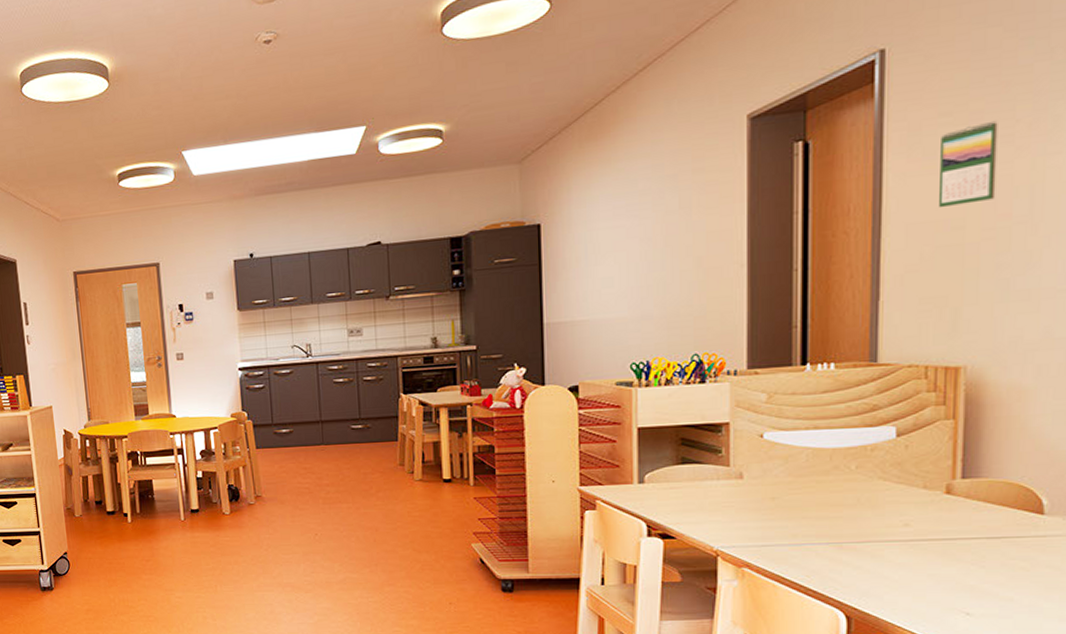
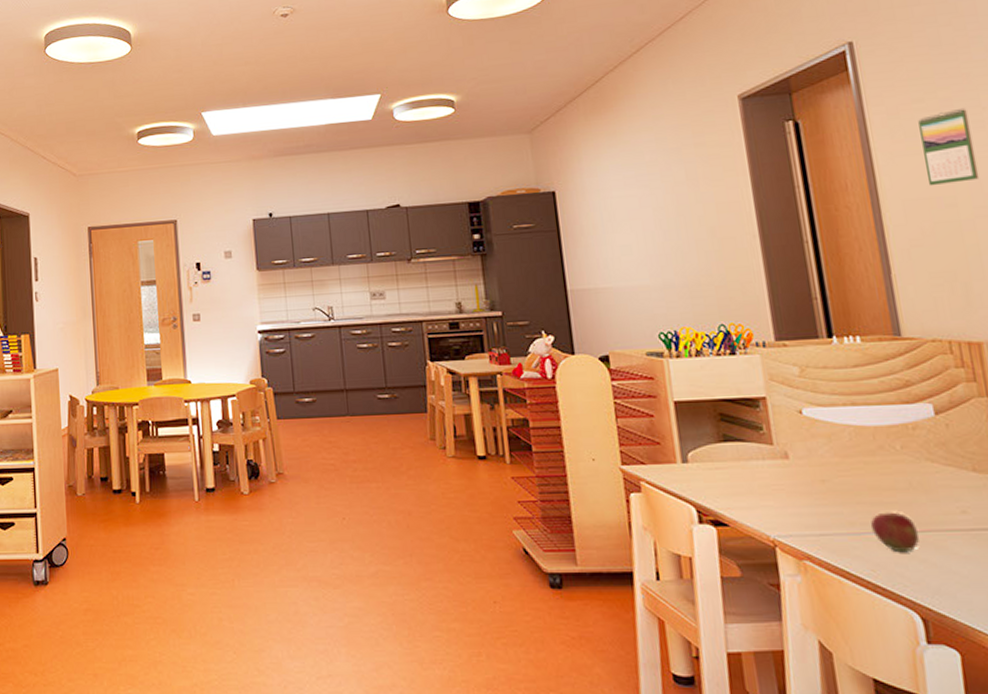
fruit: none [814,525,858,560] -> present [871,512,919,551]

